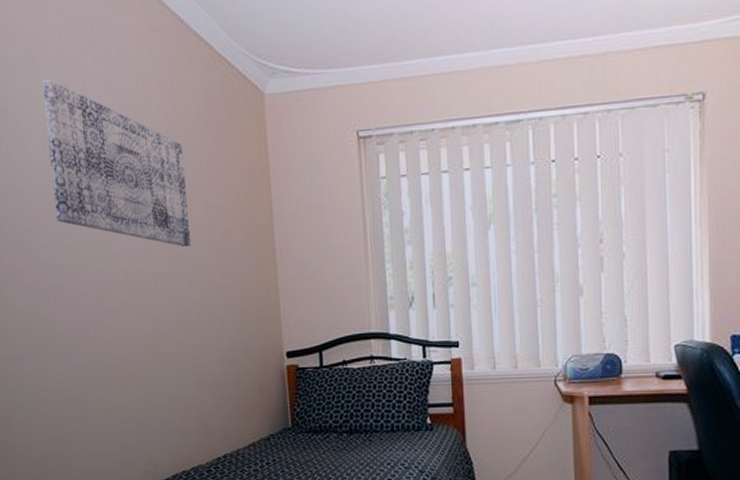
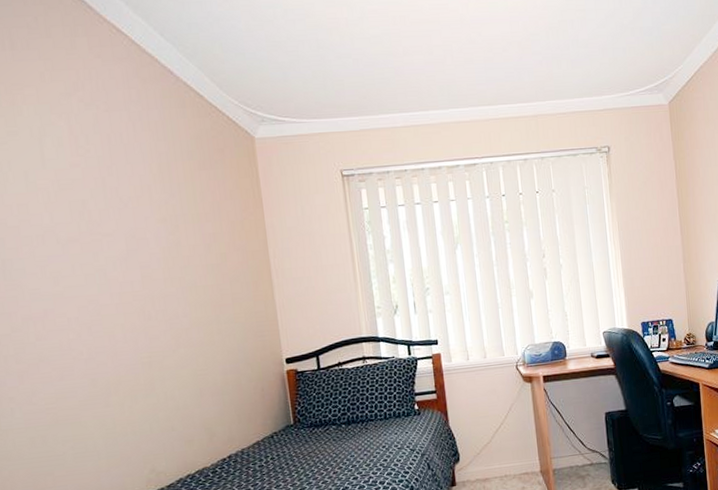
wall art: present [41,79,191,248] -> none [22,118,188,271]

